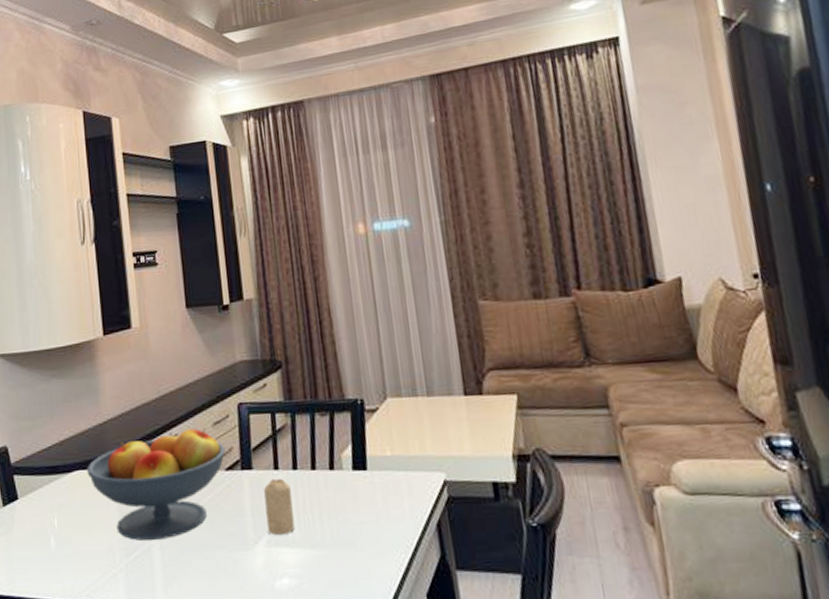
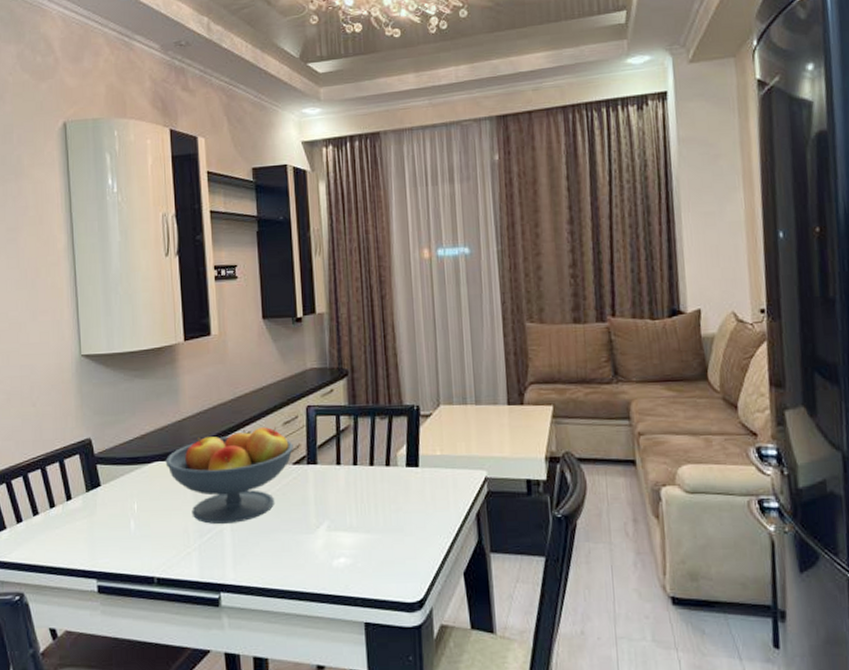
candle: present [264,478,295,535] -> none [327,472,352,521]

